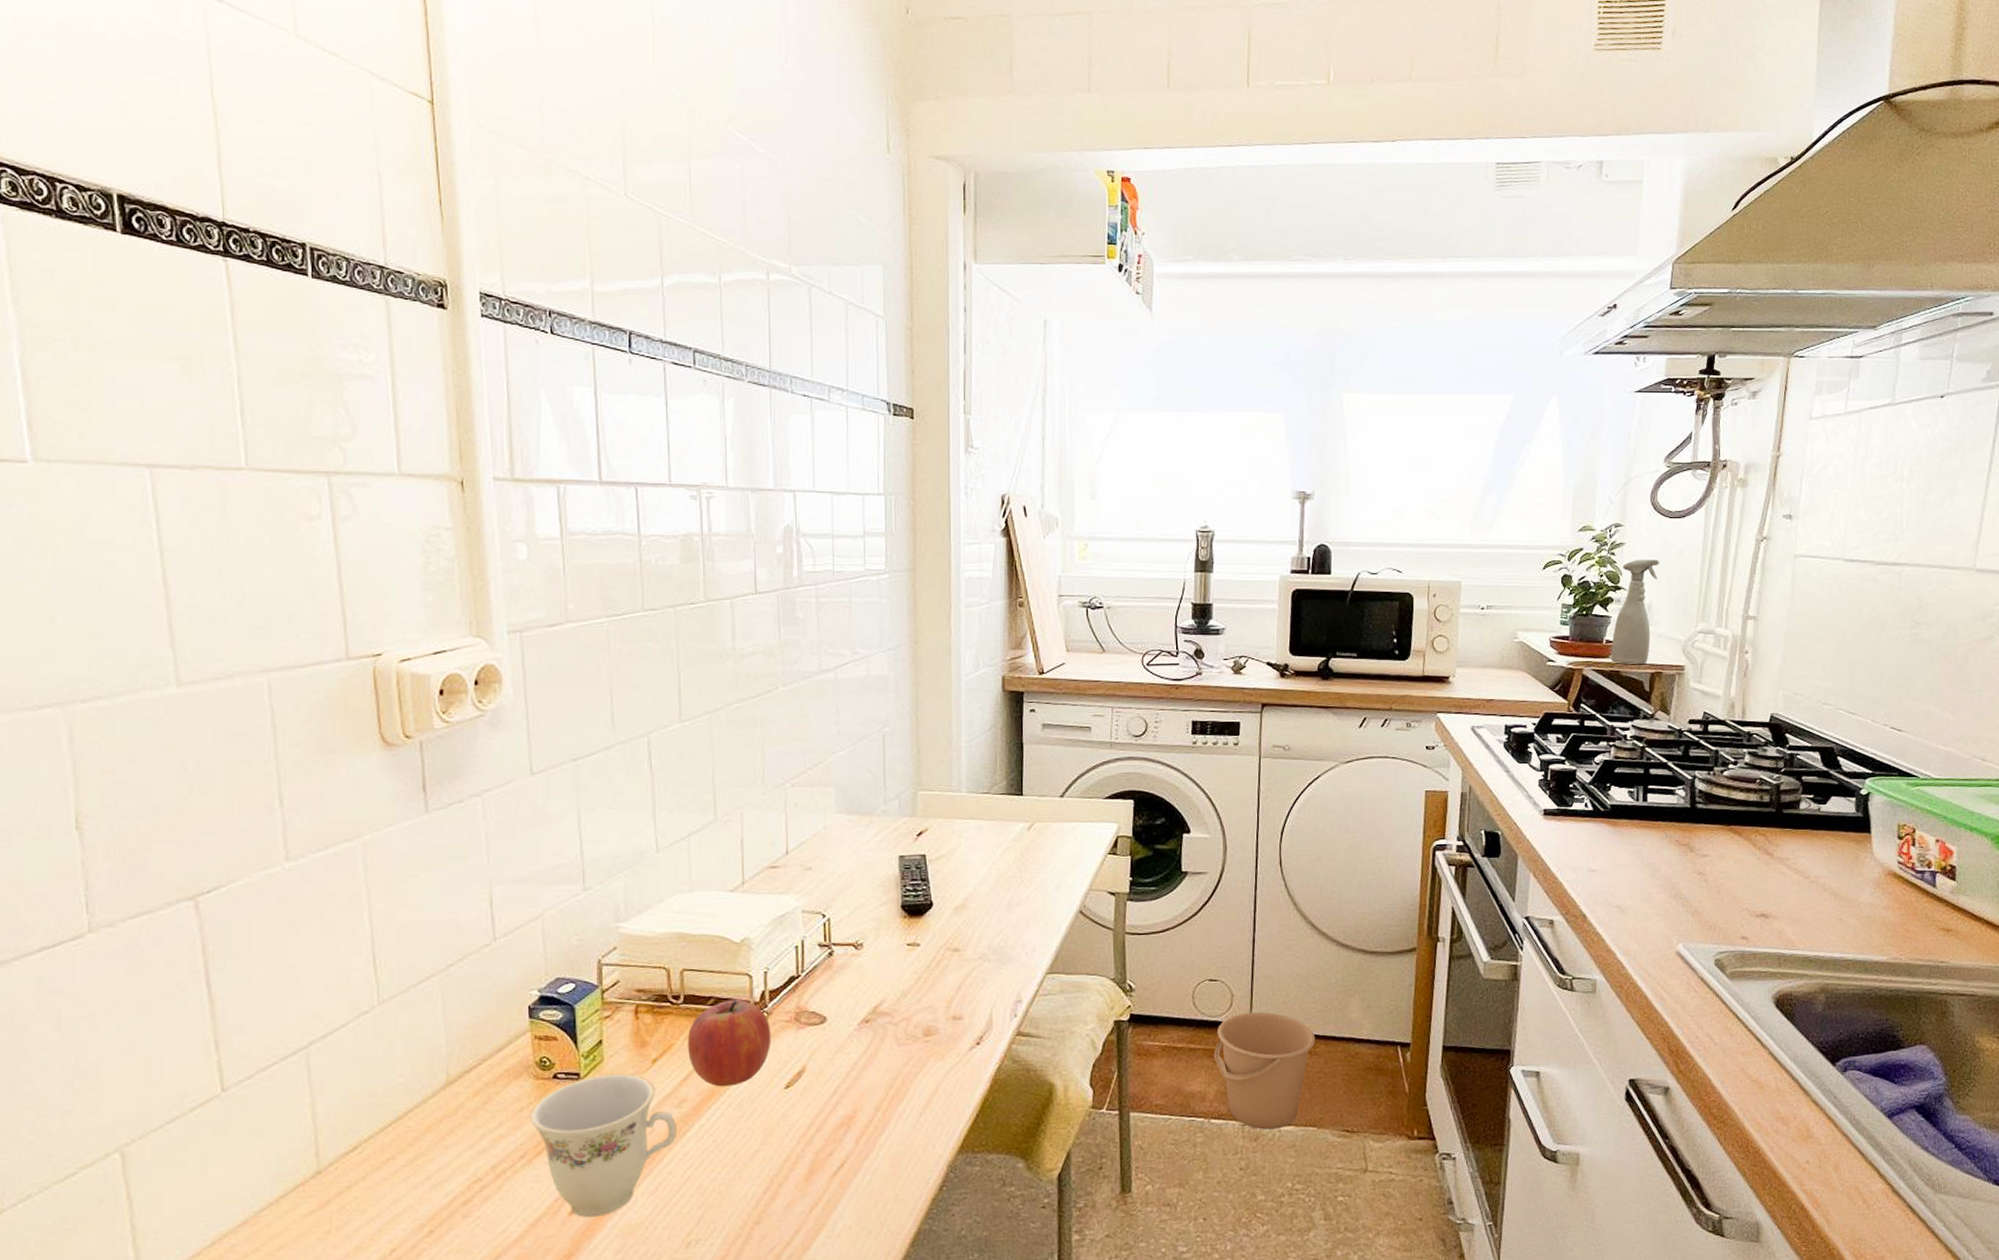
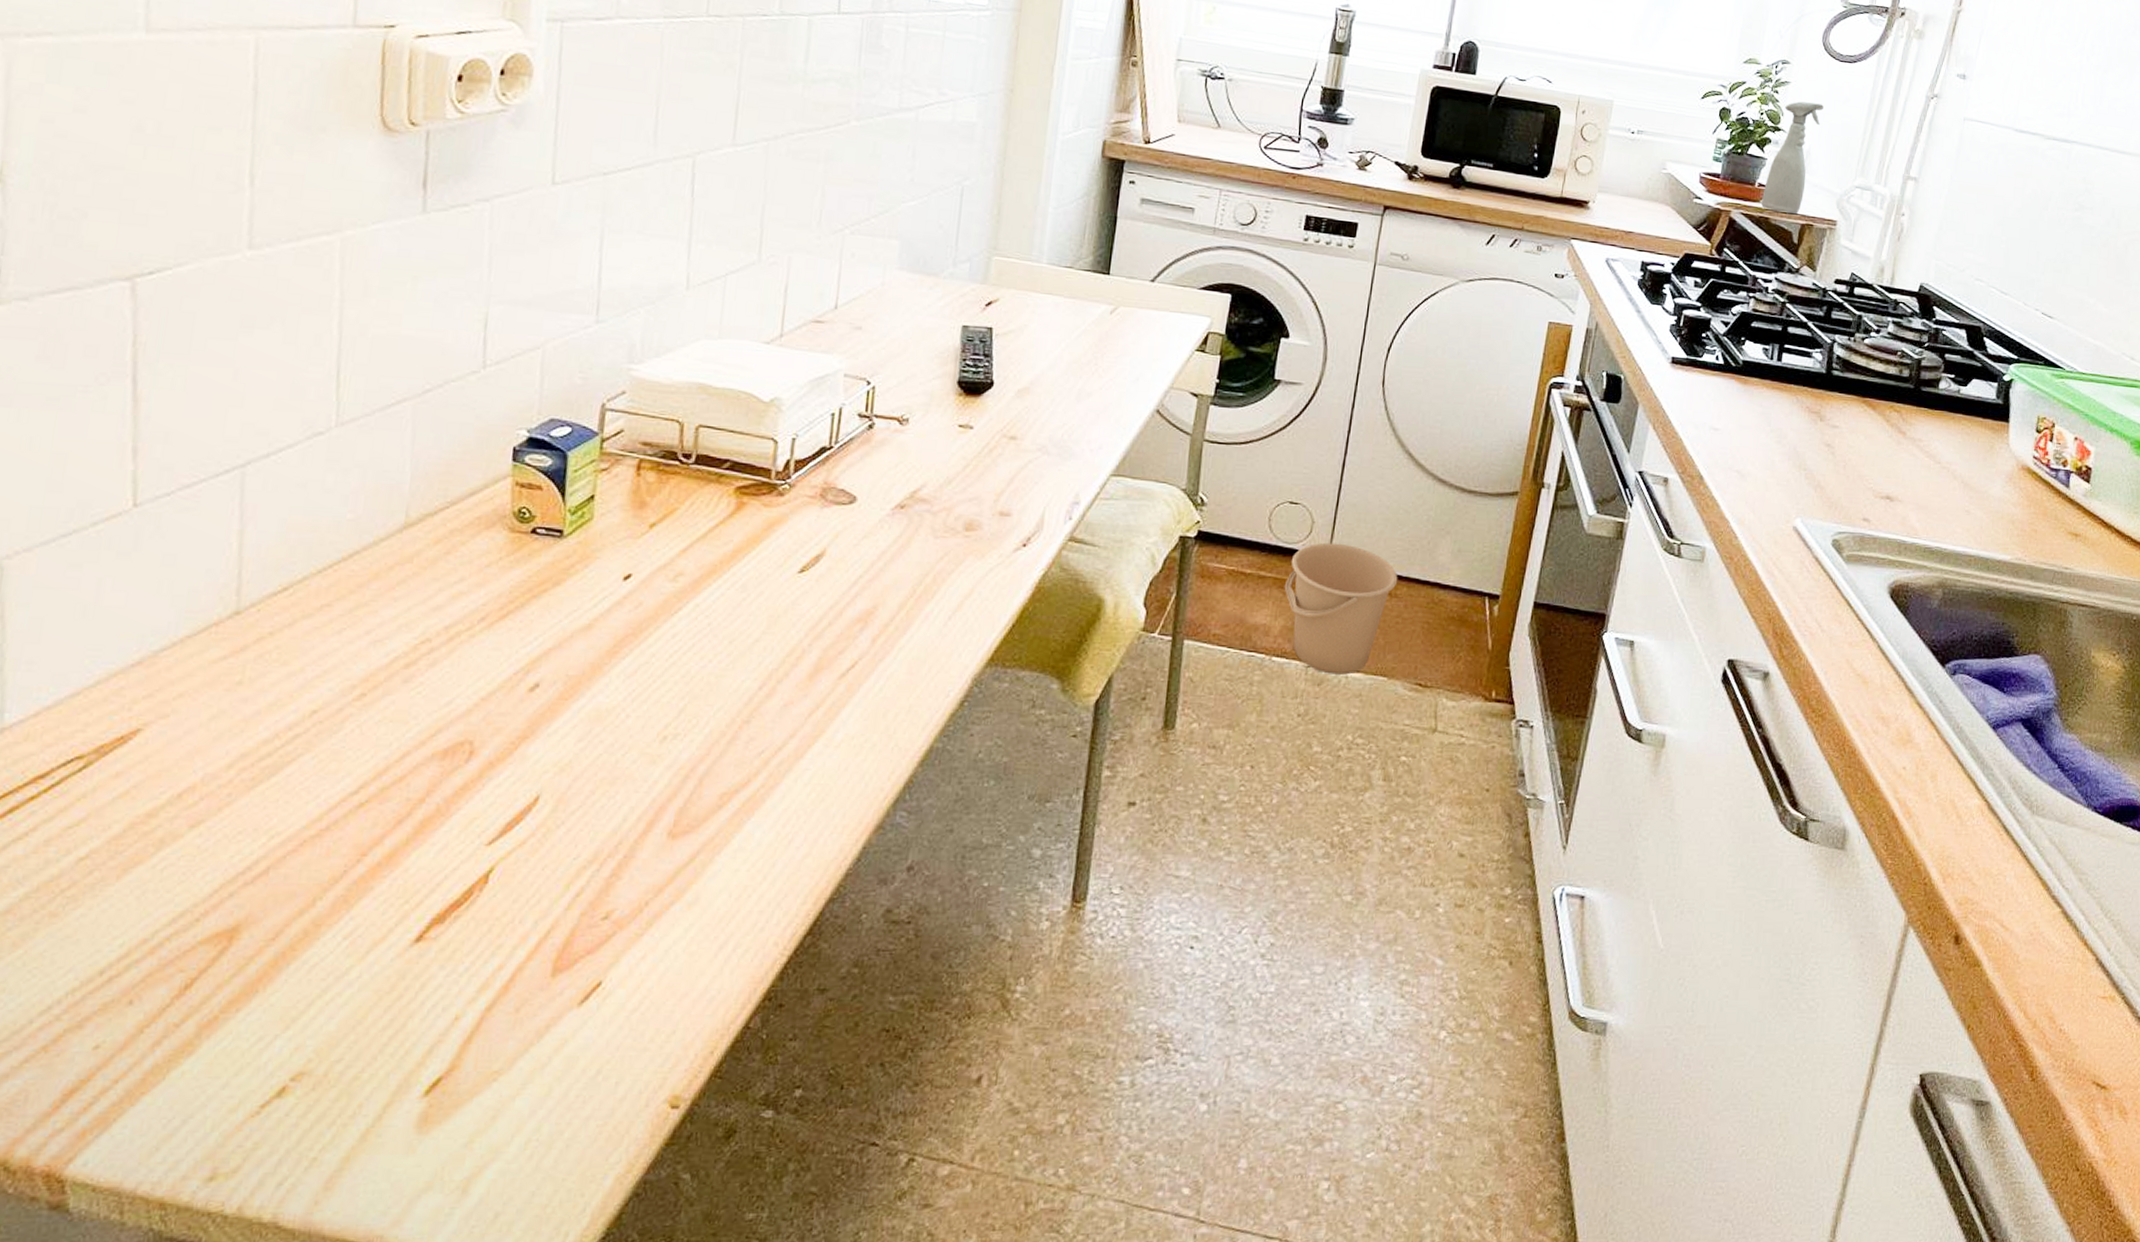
teacup: present [529,1073,678,1218] -> none [497,534,669,697]
fruit: present [688,999,772,1087] -> none [692,465,792,564]

